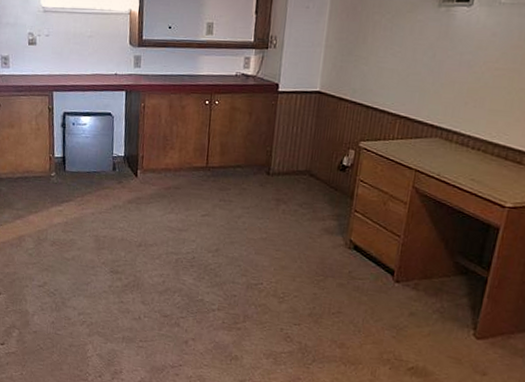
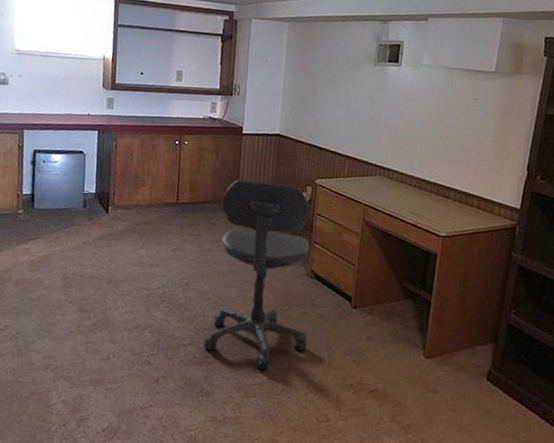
office chair: none [232,142,351,339] -> present [203,179,310,370]

